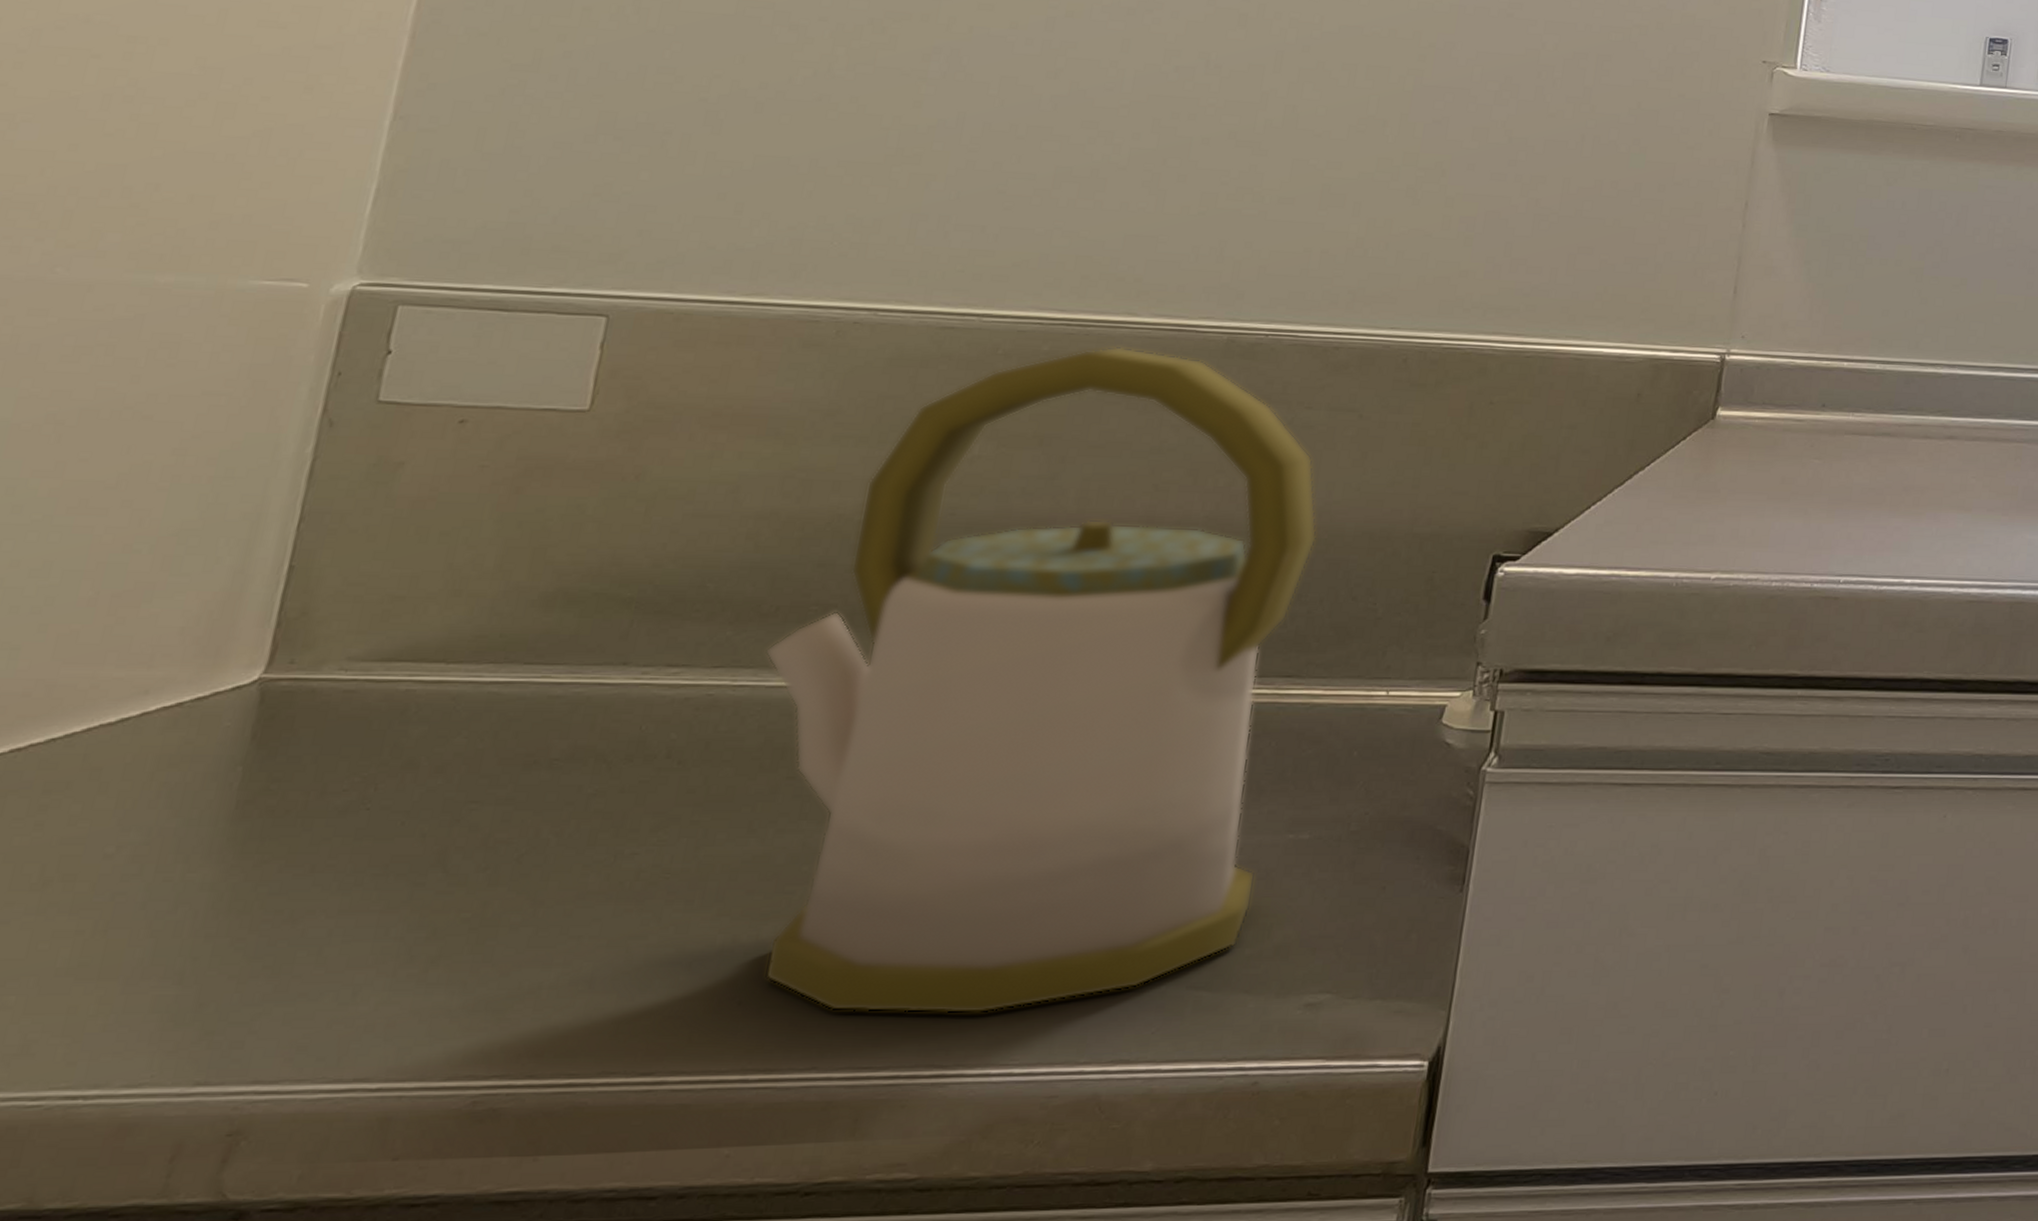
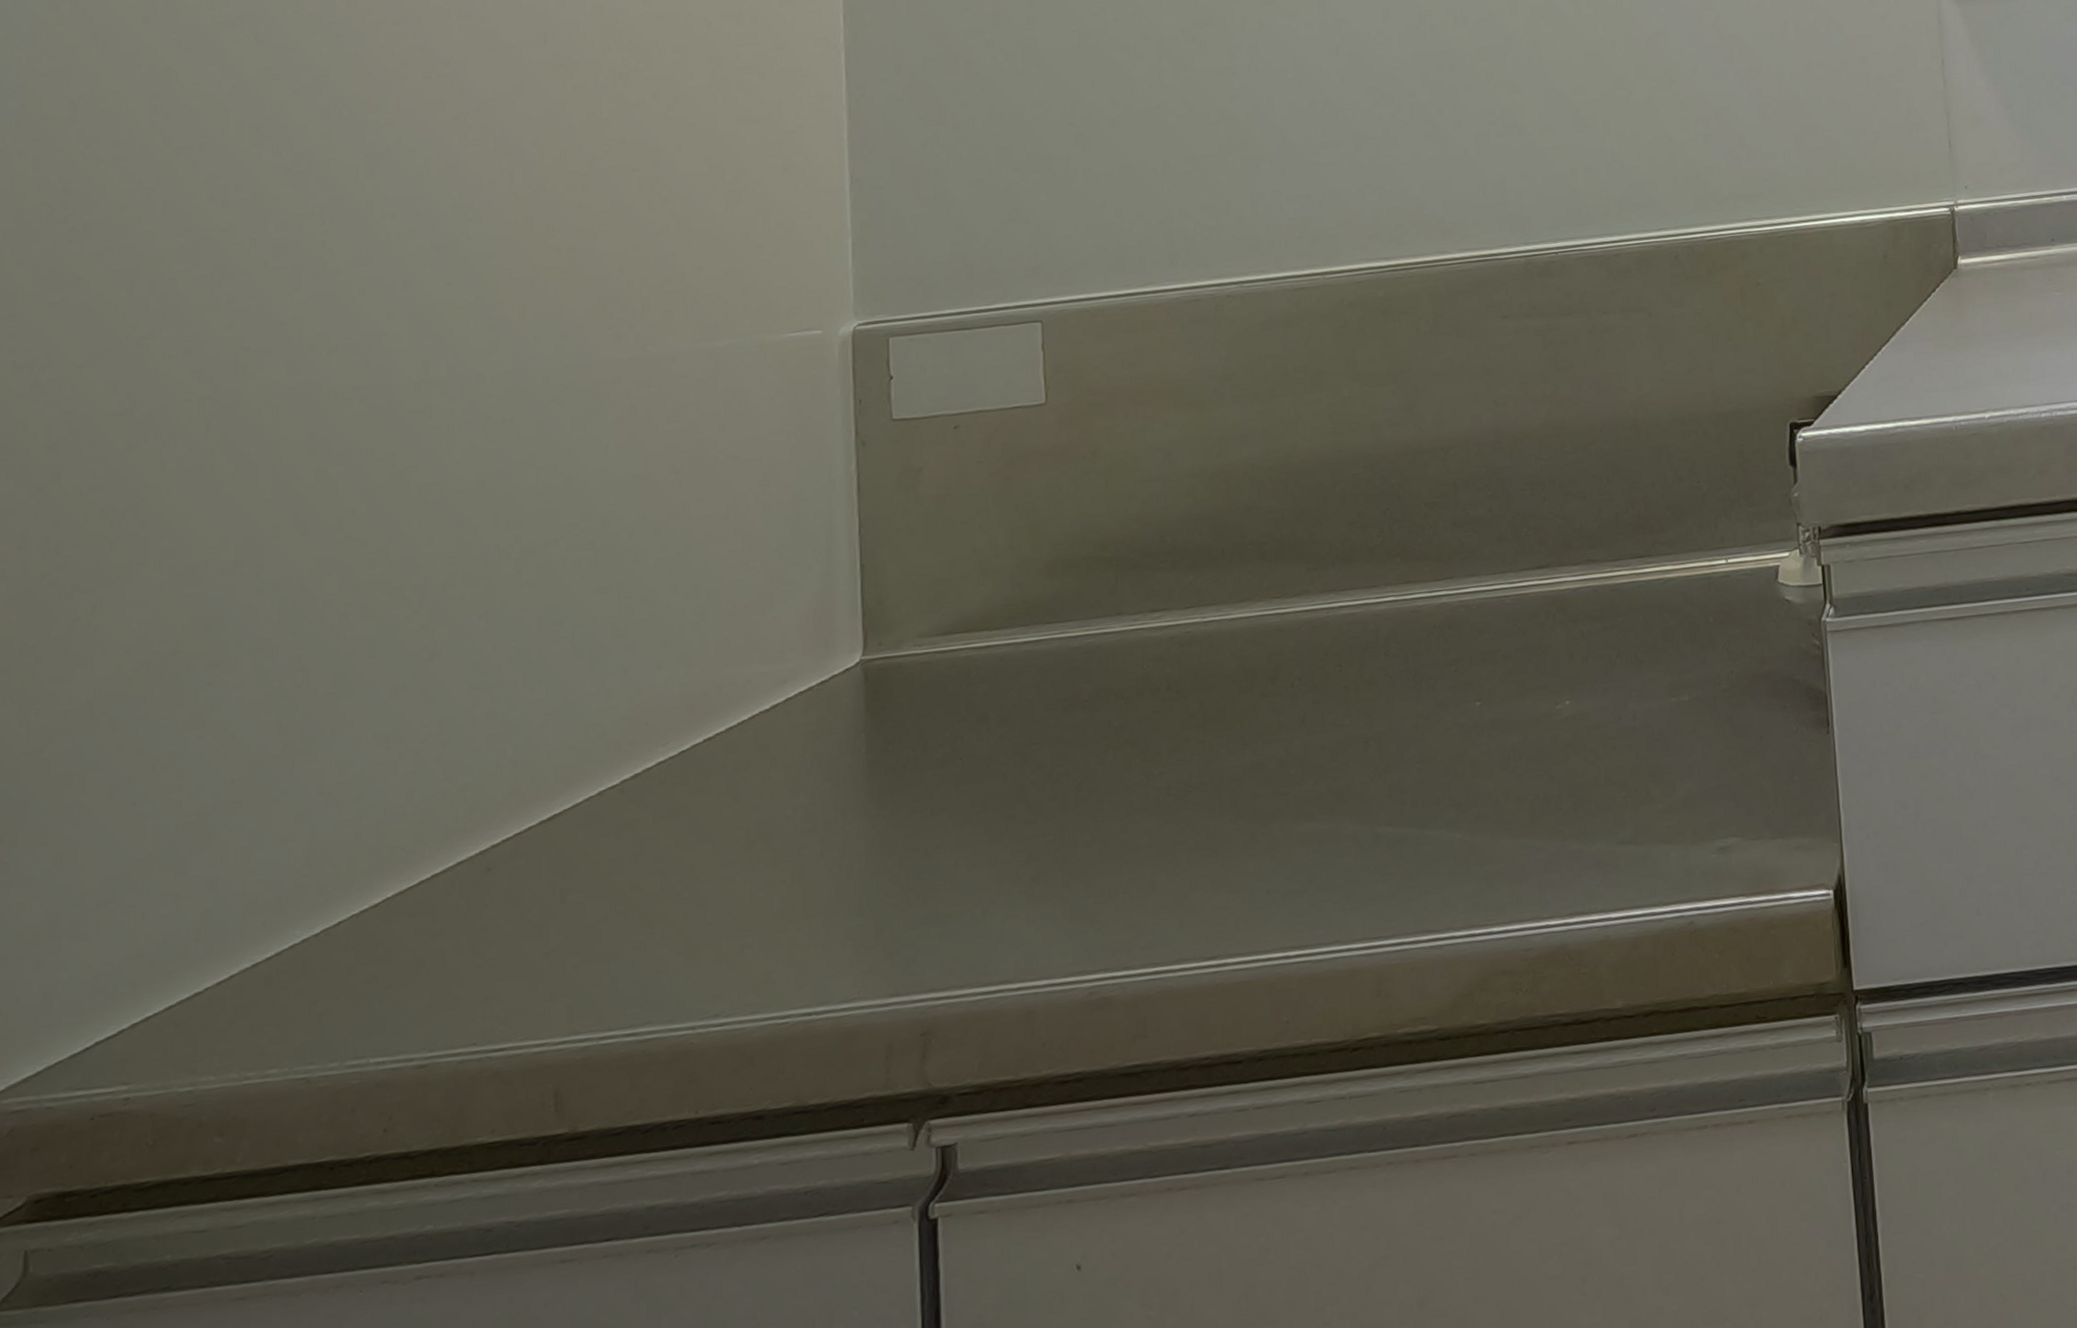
kettle: present [764,346,1317,1014] -> none [1222,282,1654,892]

